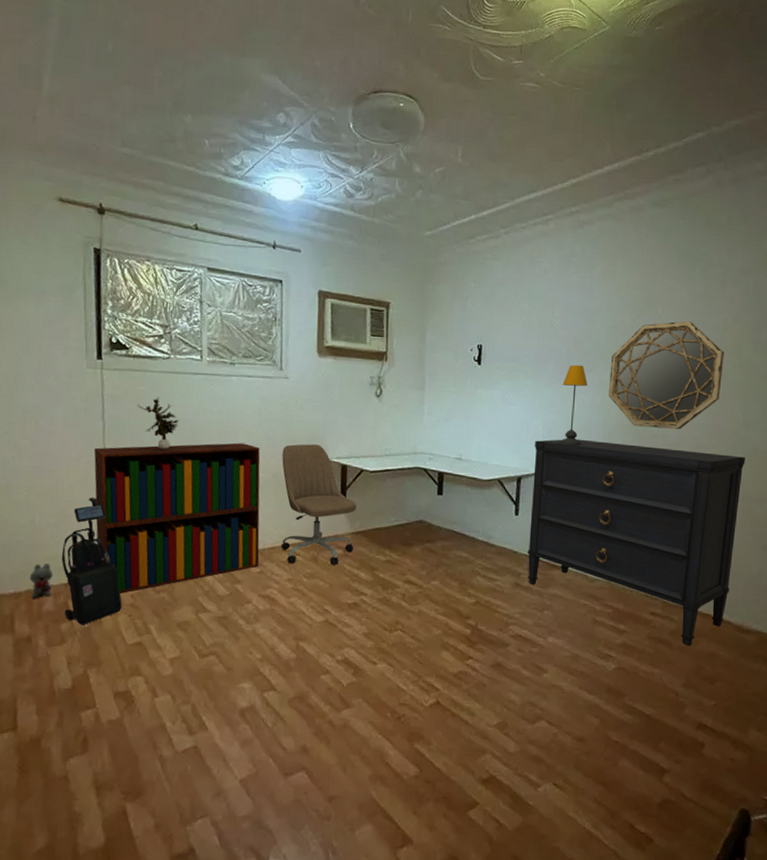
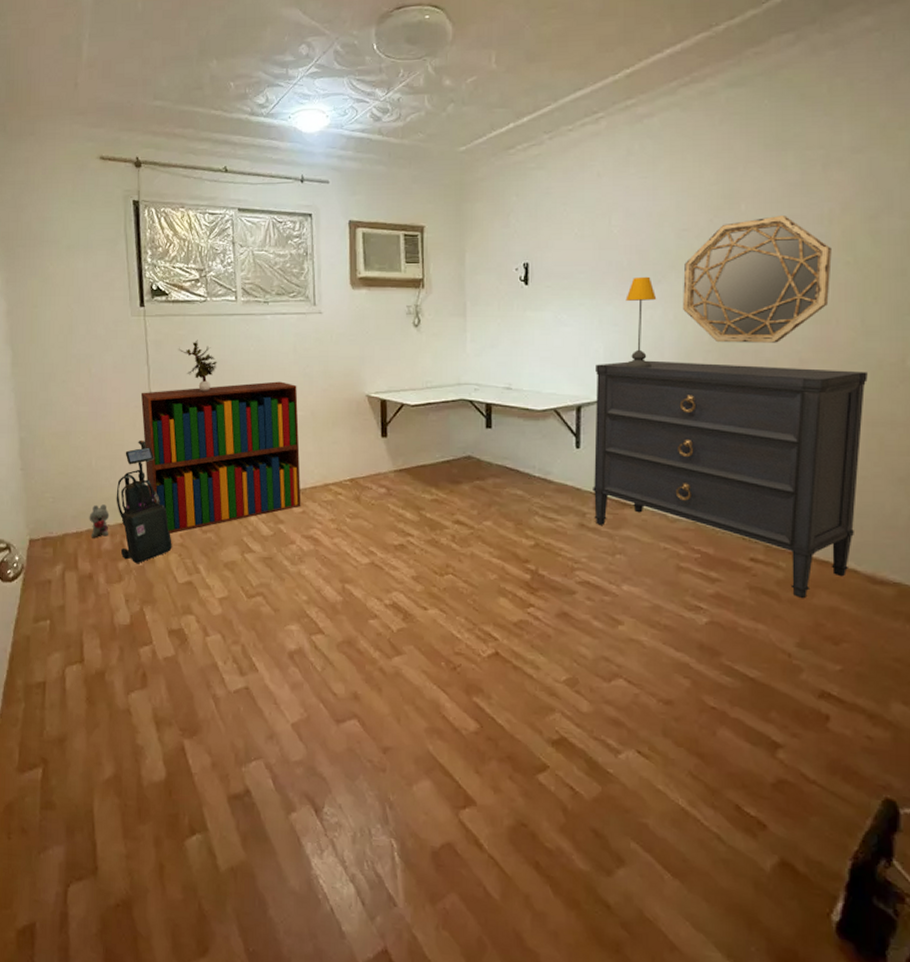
office chair: present [280,444,356,566] -> none [319,379,398,505]

